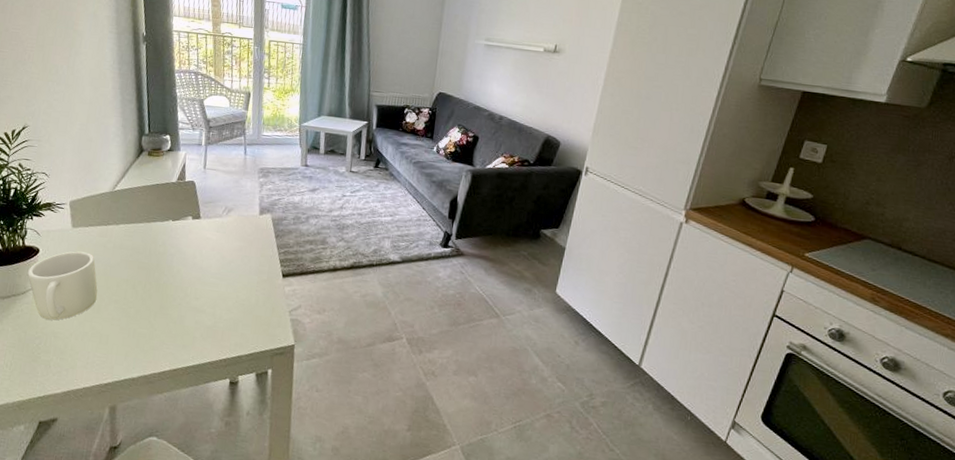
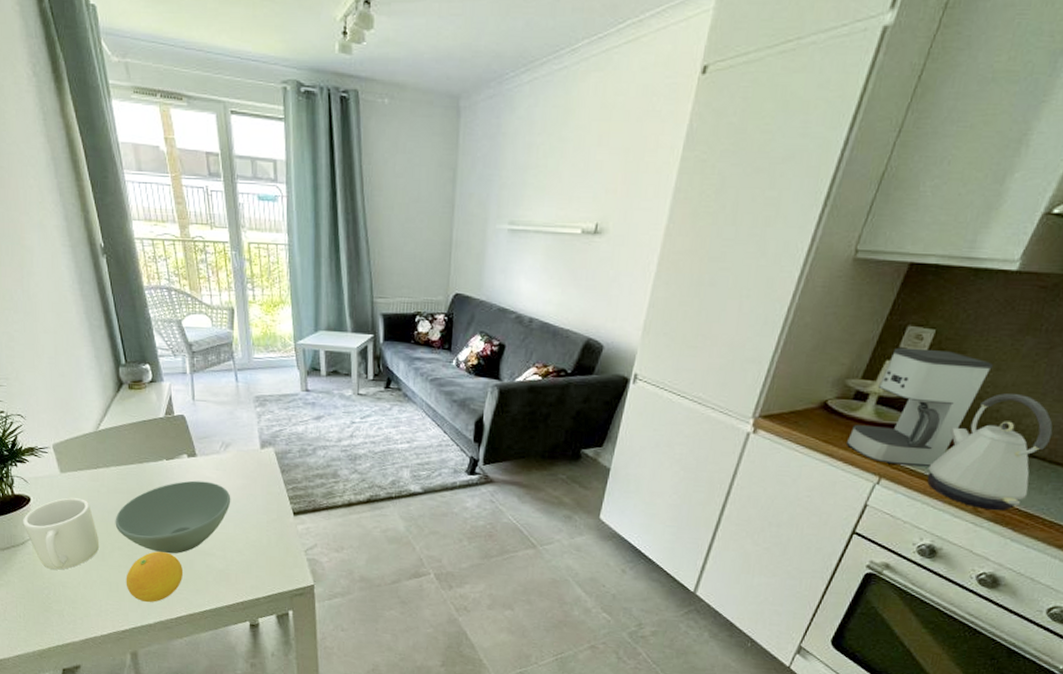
bowl: none [115,241,227,309] -> present [115,480,231,554]
fruit: none [116,306,173,356] -> present [126,551,182,602]
coffee maker: none [762,157,874,260] -> present [845,347,993,468]
kettle: none [831,200,928,302] -> present [927,393,1053,511]

